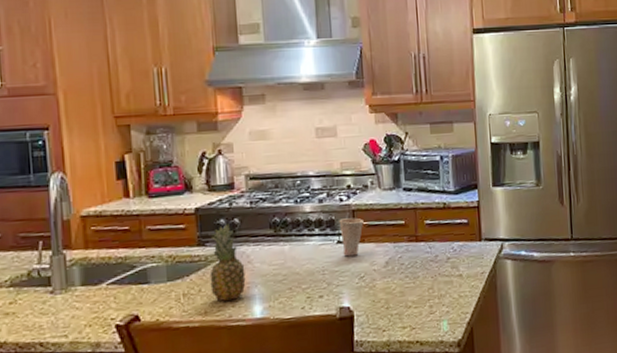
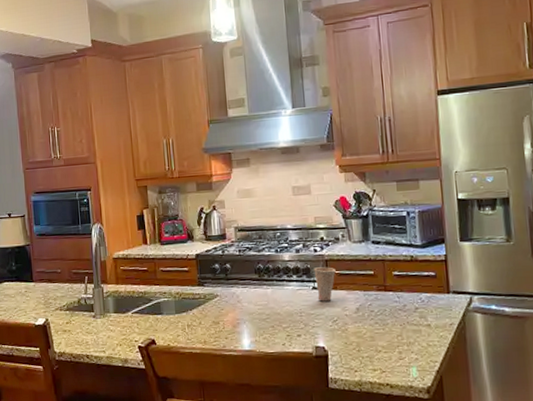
fruit: present [209,224,246,302] -> none [207,268,236,334]

